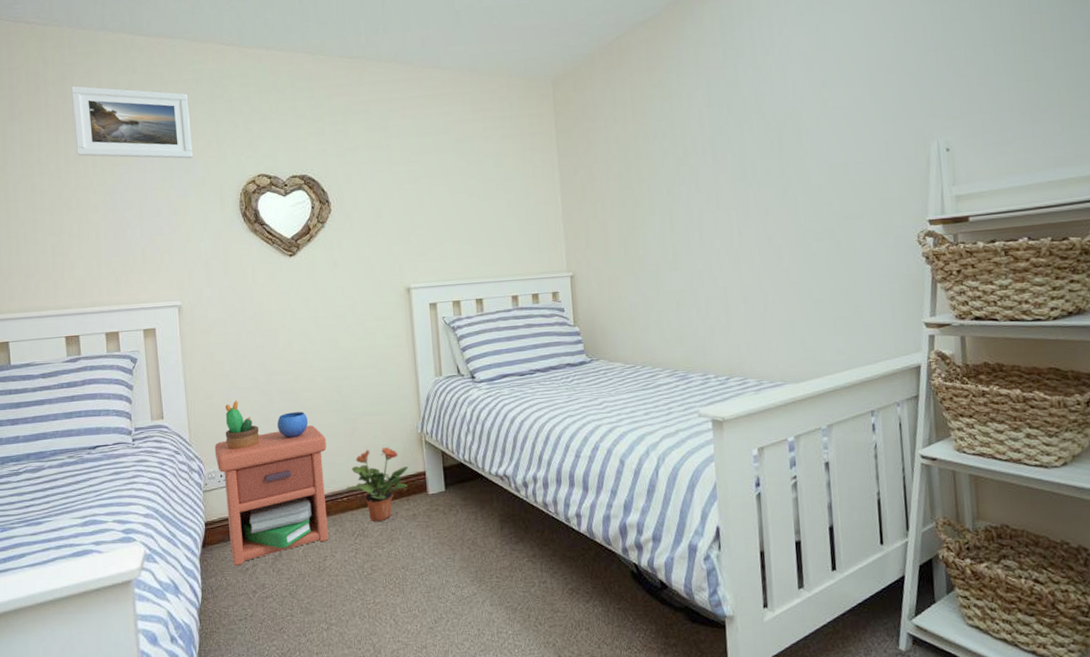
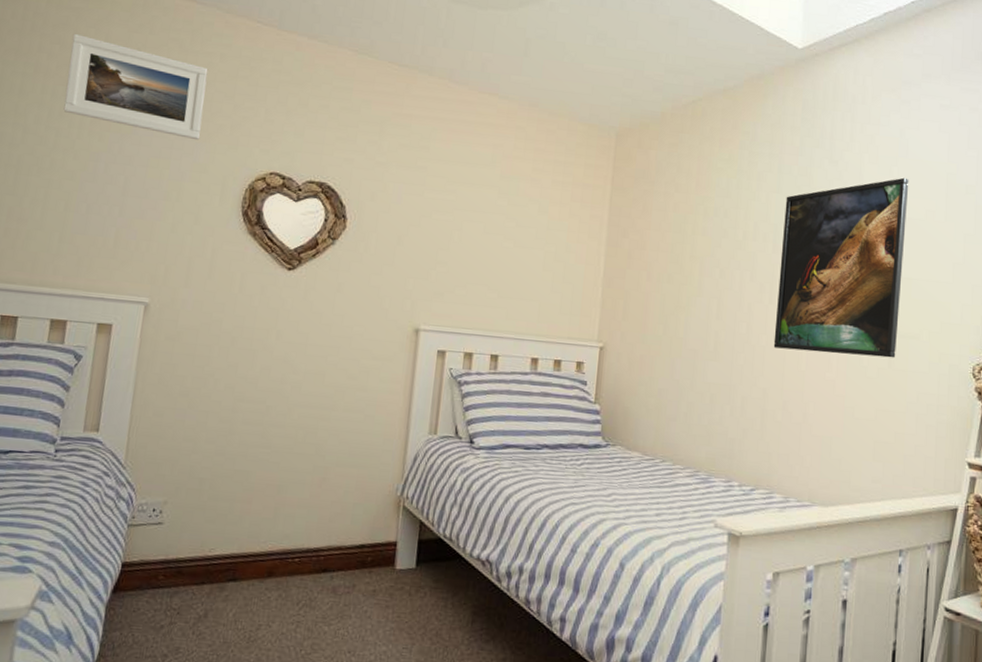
nightstand: present [214,400,329,566] -> none [146,423,288,621]
potted plant: present [345,446,409,521] -> none [299,505,379,593]
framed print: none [717,70,843,249] -> present [773,177,909,358]

